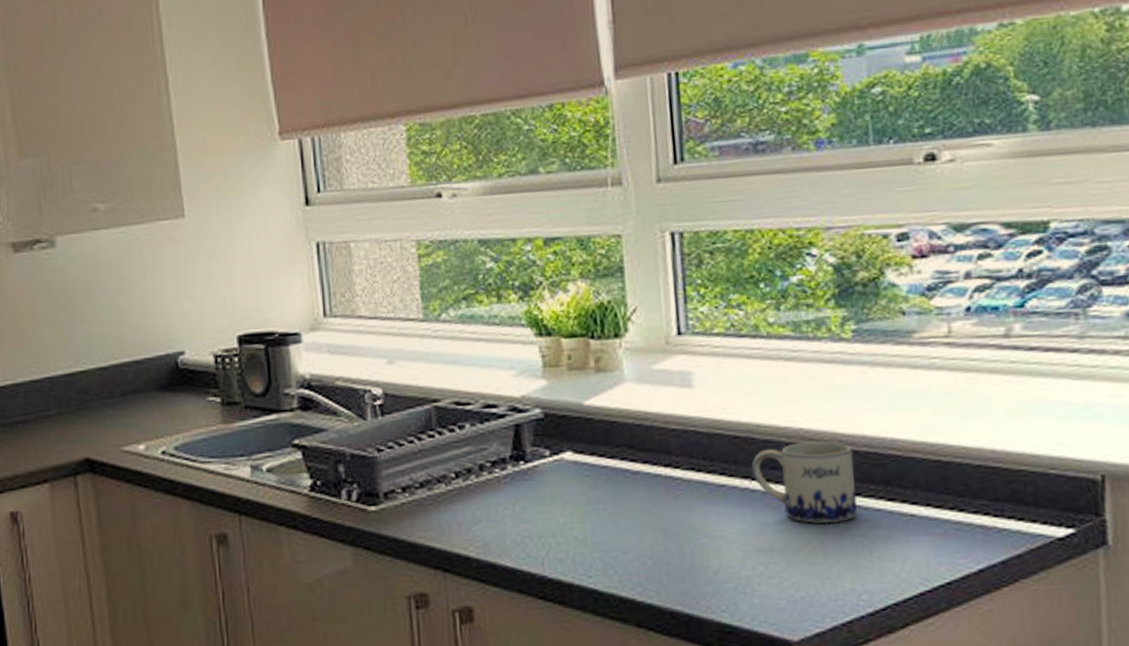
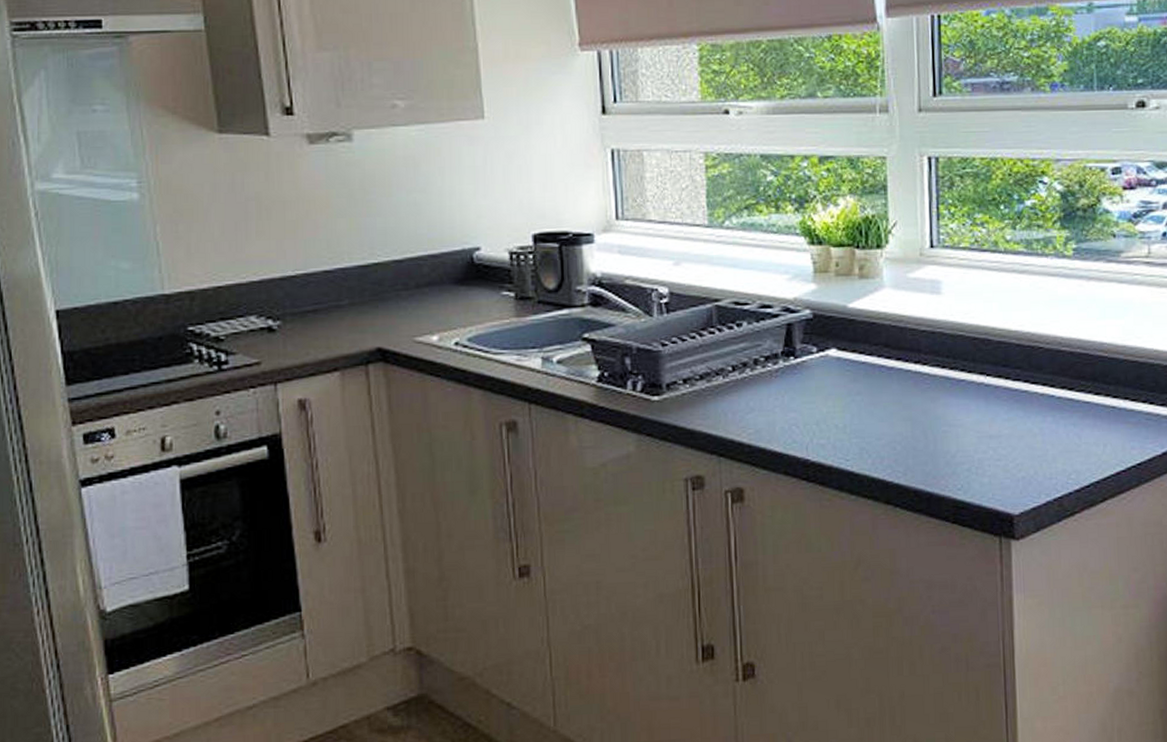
mug: present [752,441,858,524] -> none [987,343,1071,414]

